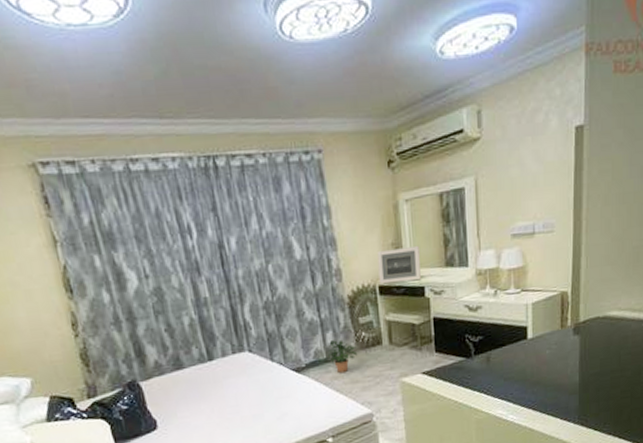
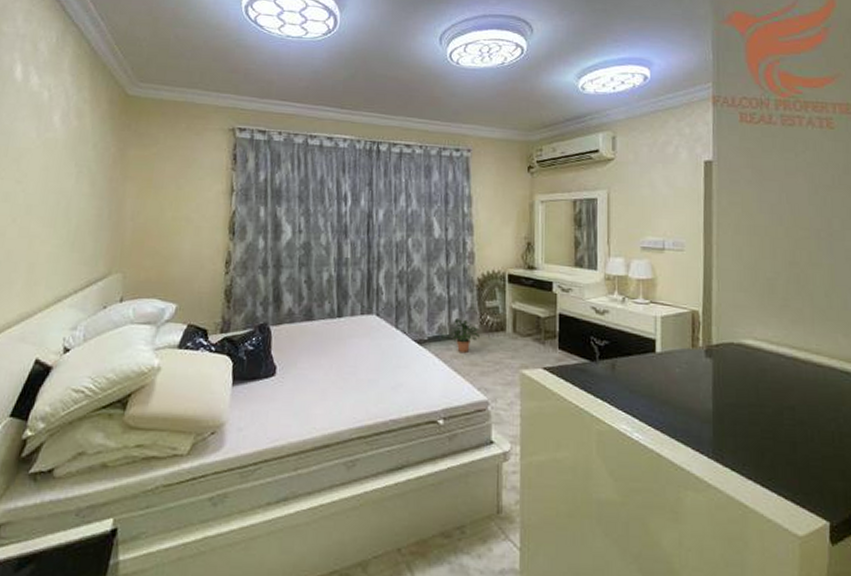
picture frame: present [377,245,421,285] -> none [509,241,550,275]

